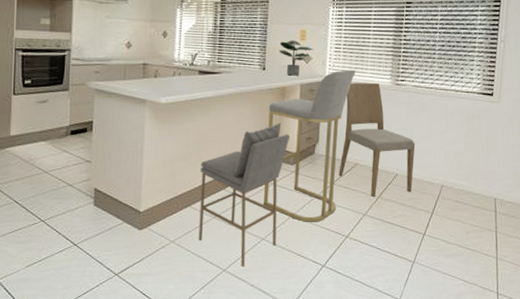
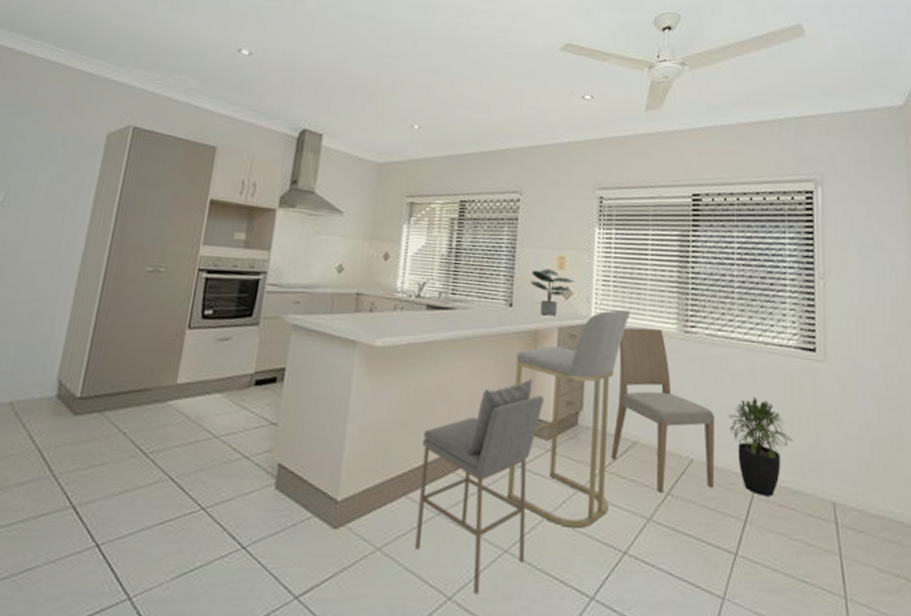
potted plant: none [425,129,470,196] -> present [728,397,793,497]

